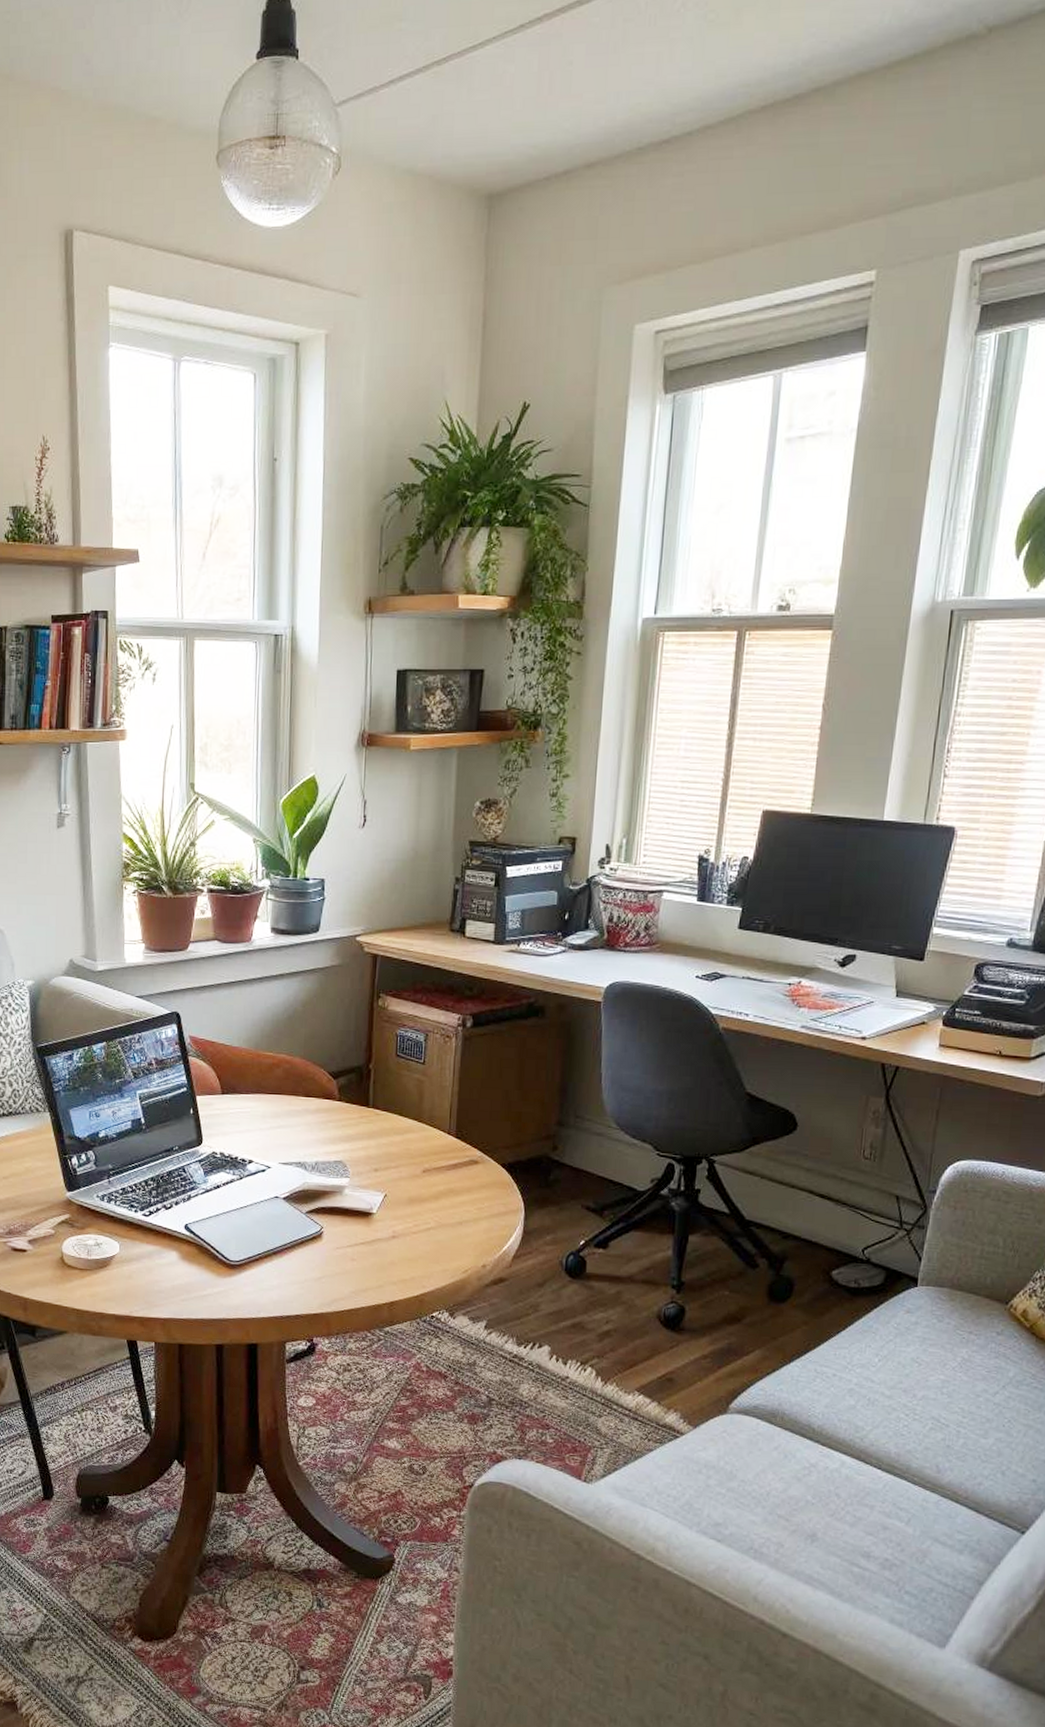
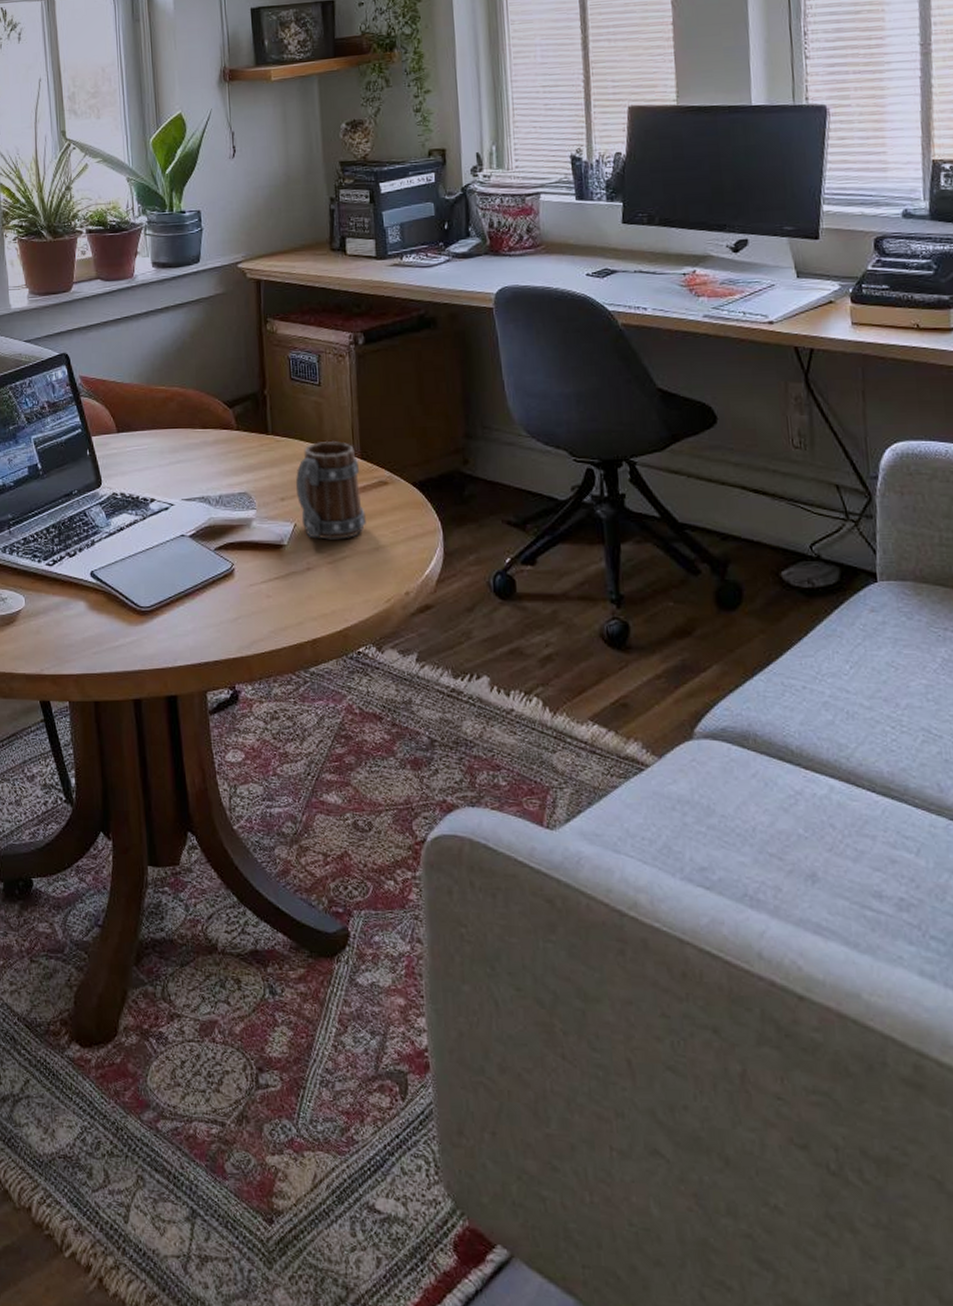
mug: none [389,1118,454,1212] -> present [295,441,366,540]

